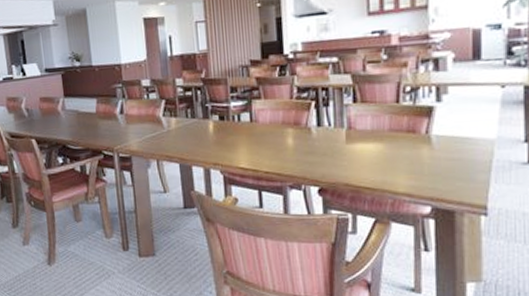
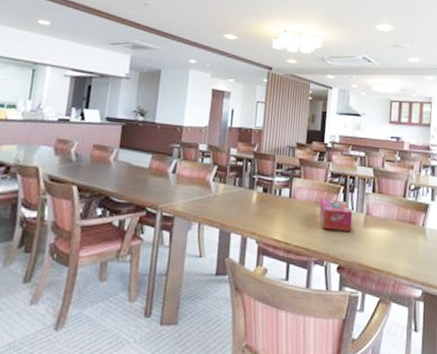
tissue box: none [287,116,332,151] -> present [319,199,353,231]

